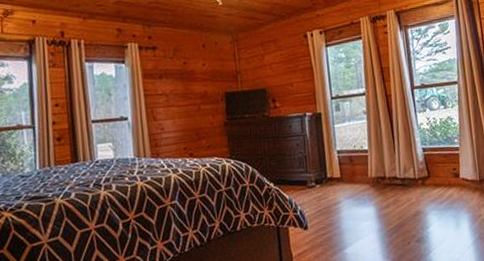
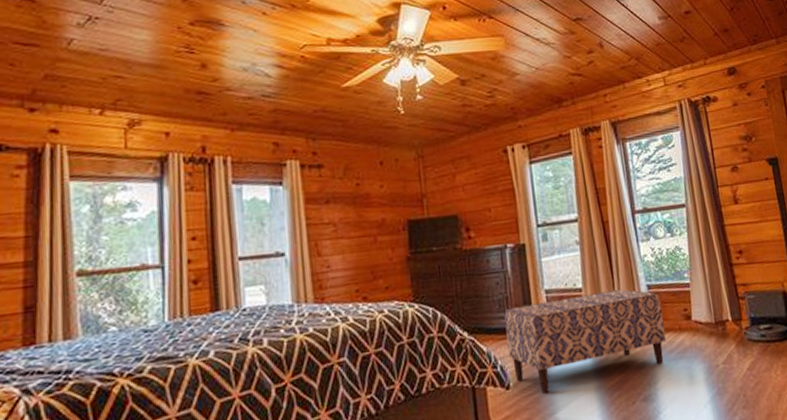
bench: none [303,151,438,234] -> present [504,289,667,394]

